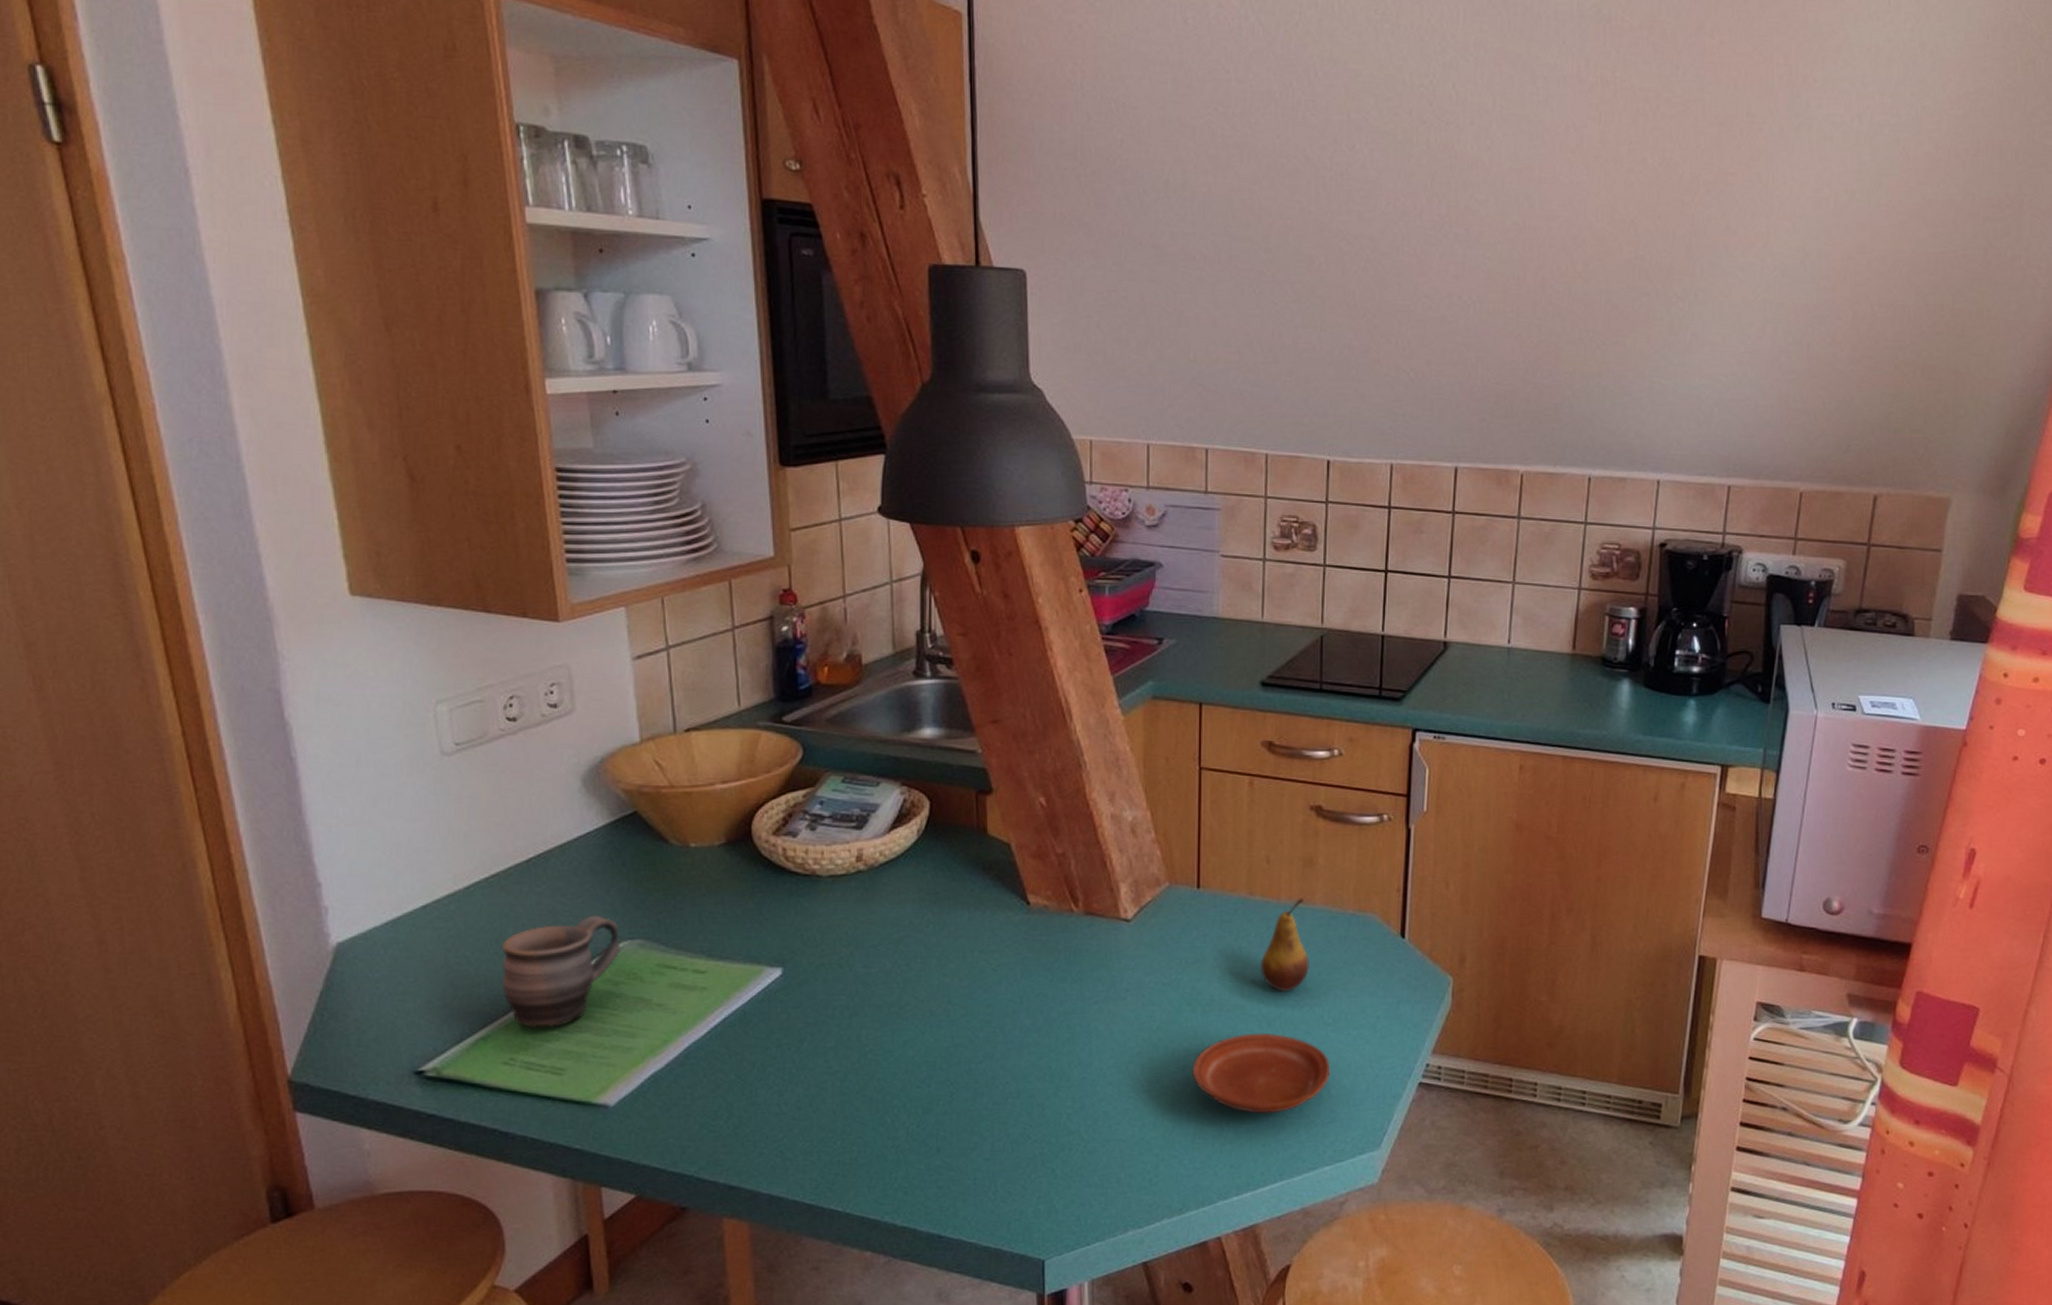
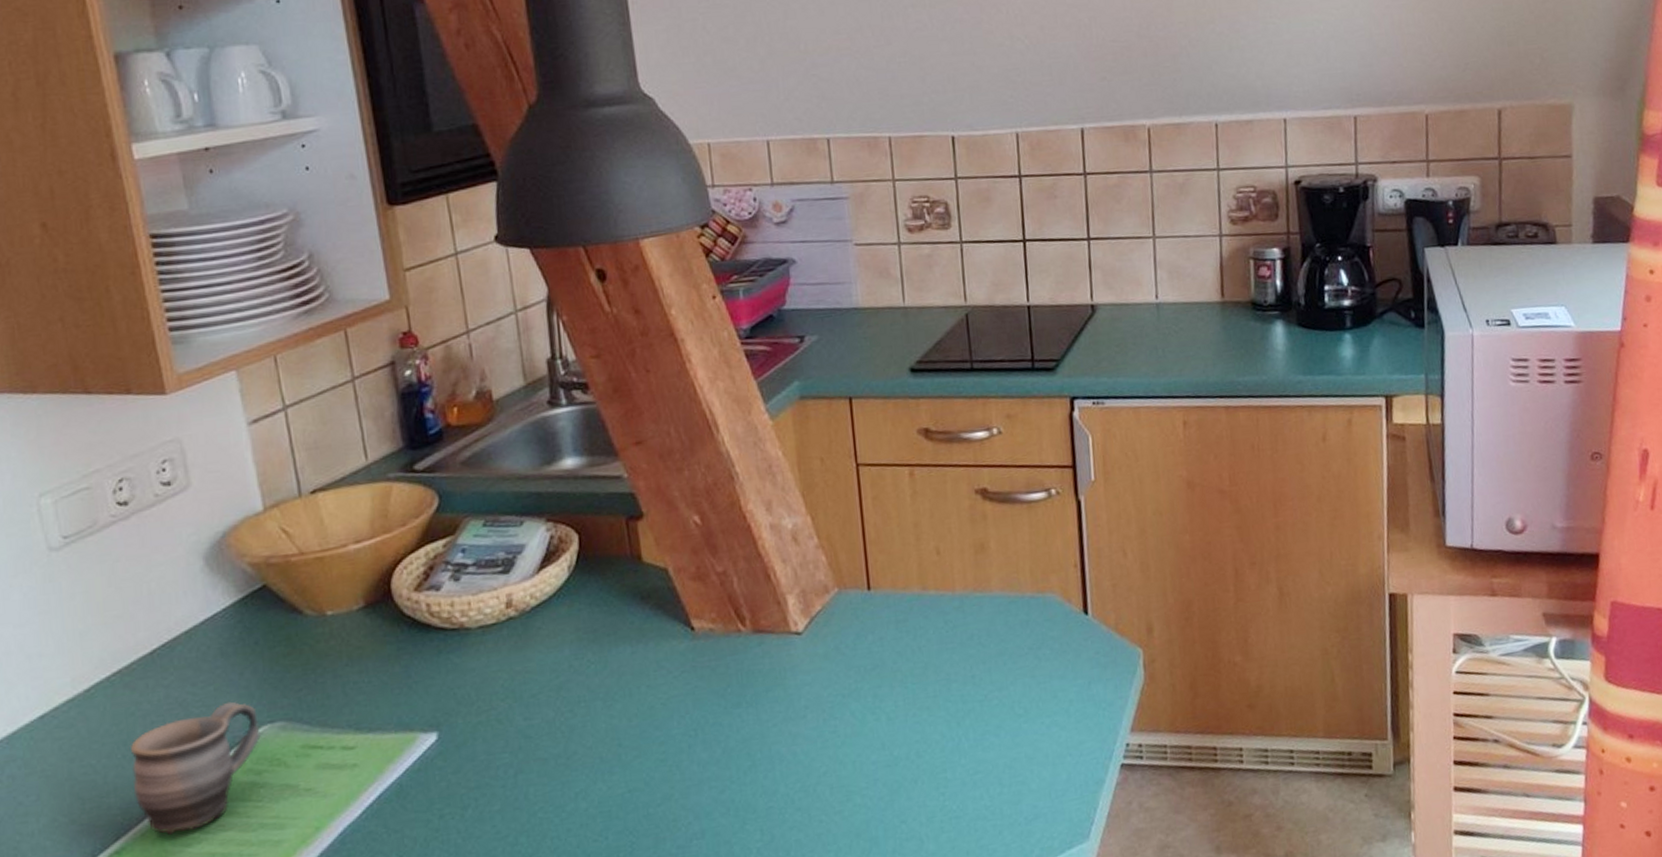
plate: present [1191,1033,1331,1114] -> none [883,733,1029,821]
fruit: present [1261,898,1309,992] -> none [942,586,994,687]

